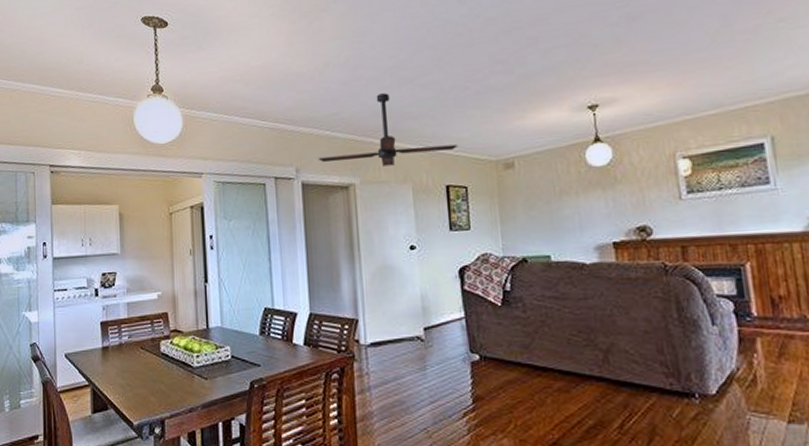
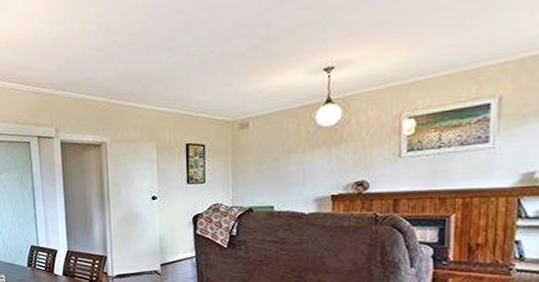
ceiling fan: present [318,93,459,166] -> none [75,58,200,127]

